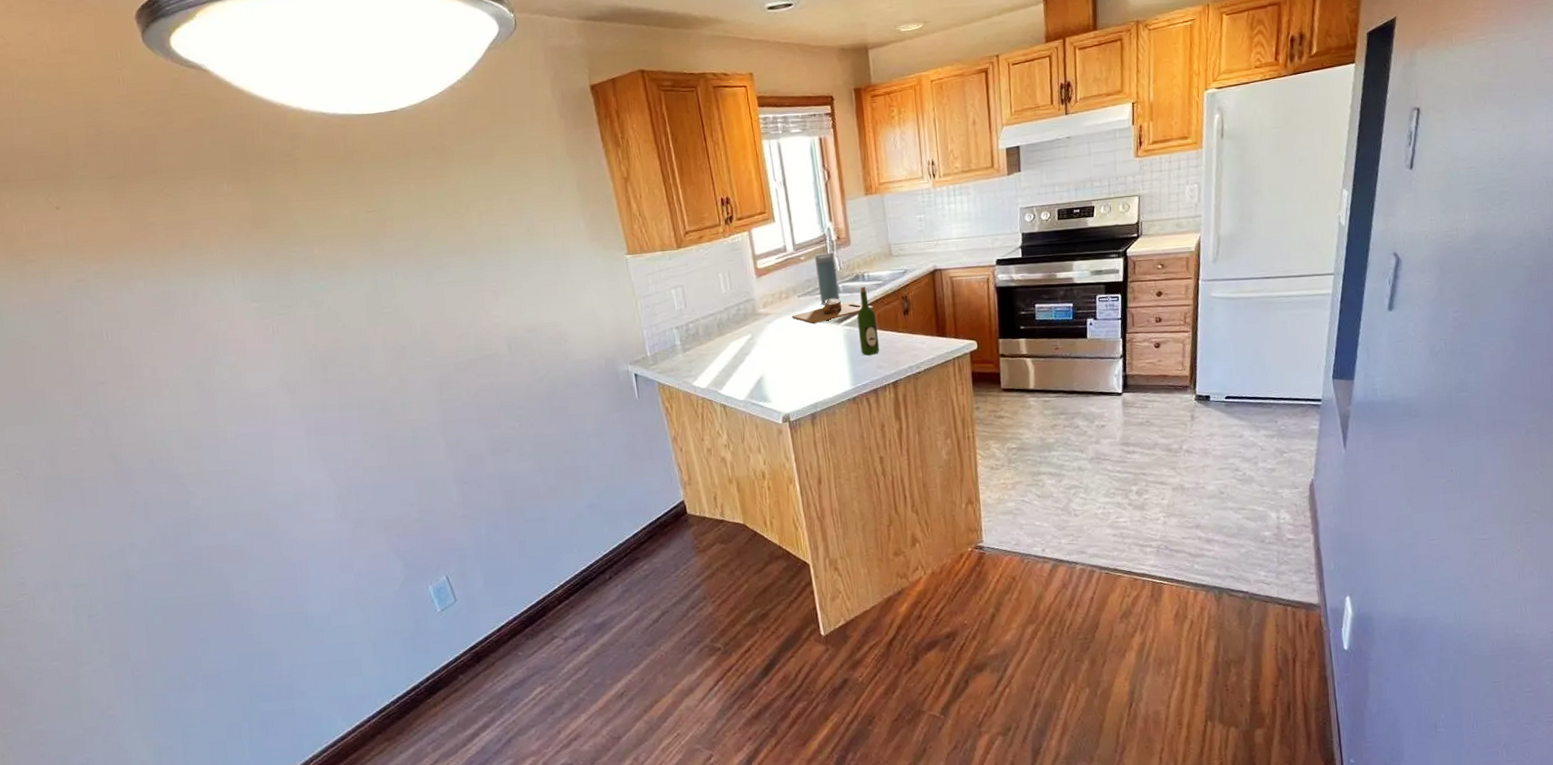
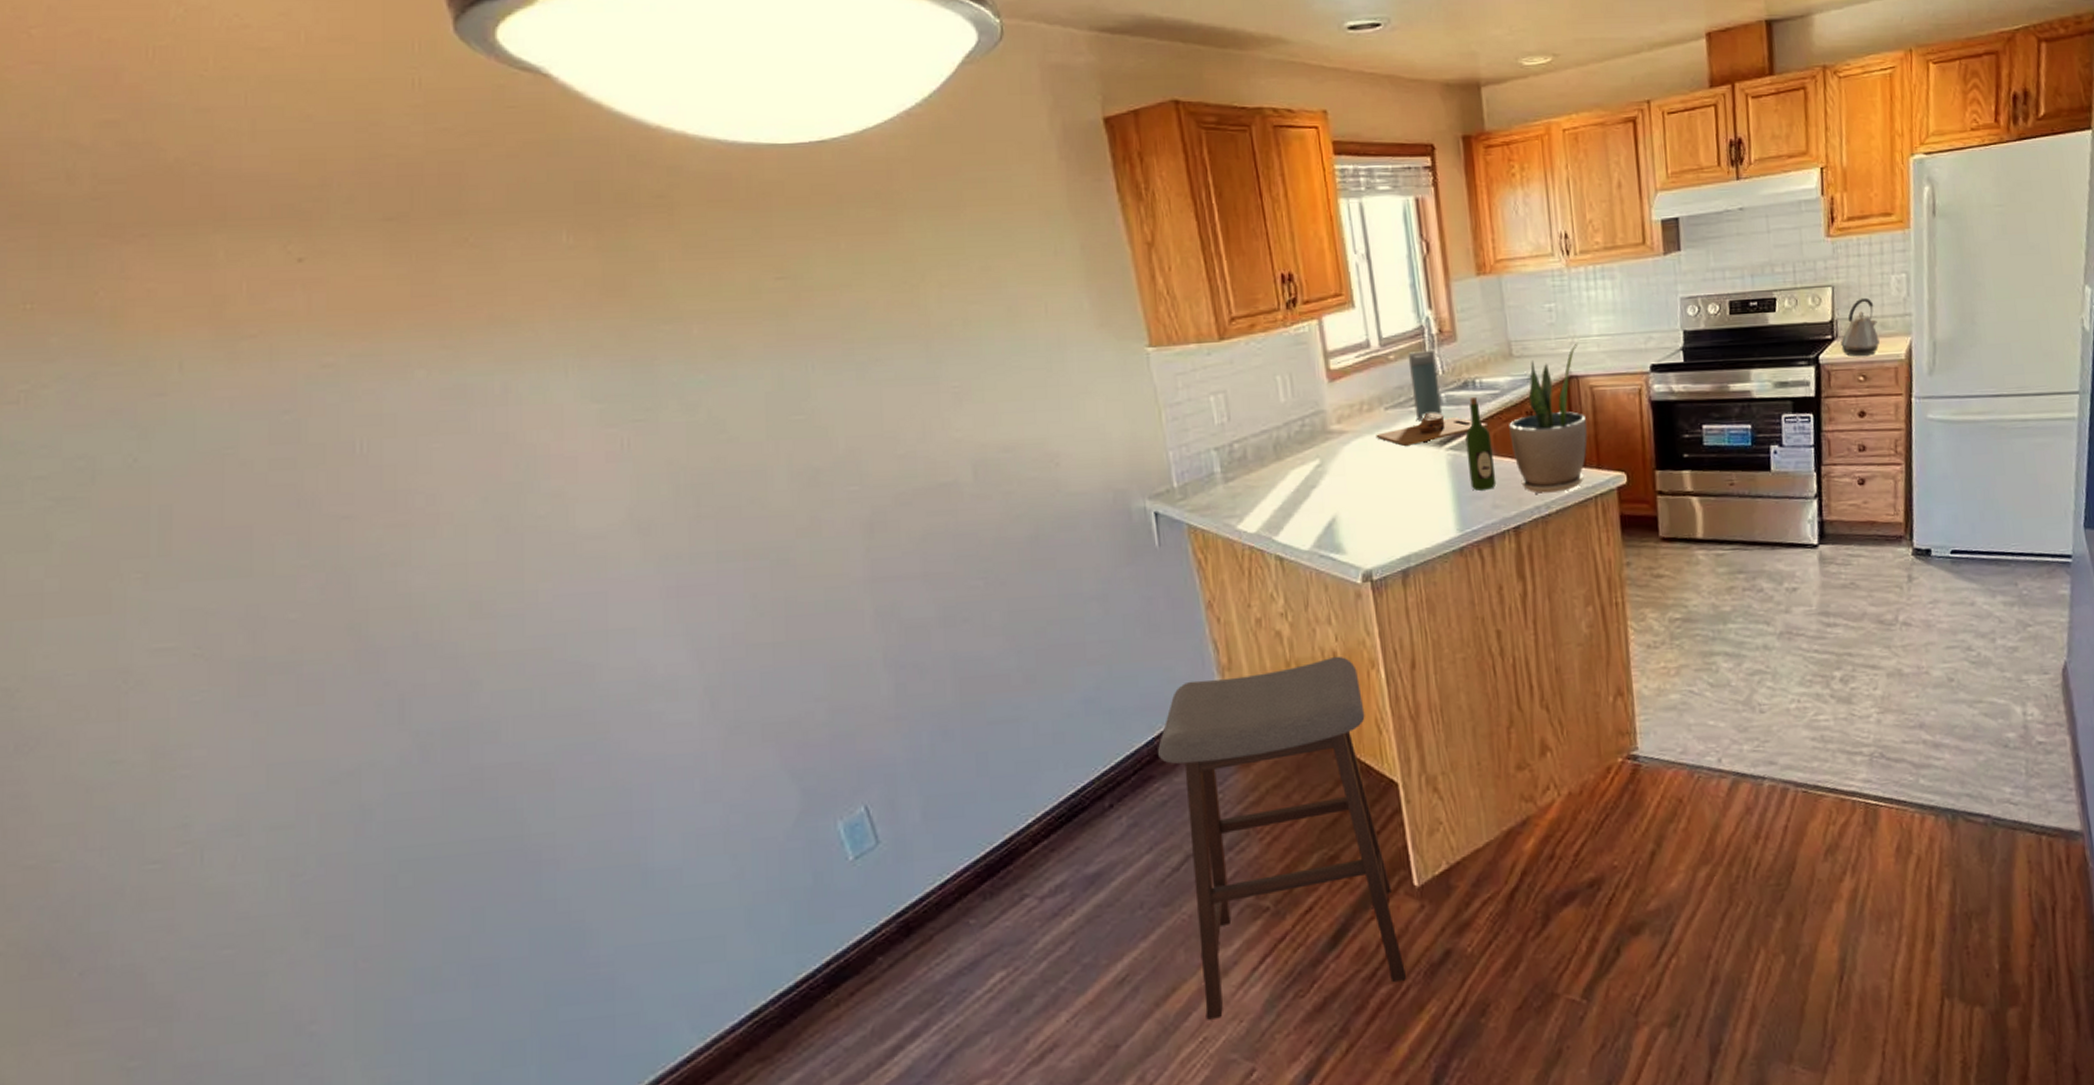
bar stool: none [641,475,816,722] -> present [1158,656,1406,1020]
potted plant: none [889,244,948,357] -> present [1509,343,1588,494]
kettle: none [1144,204,1175,250] -> present [1841,297,1880,356]

